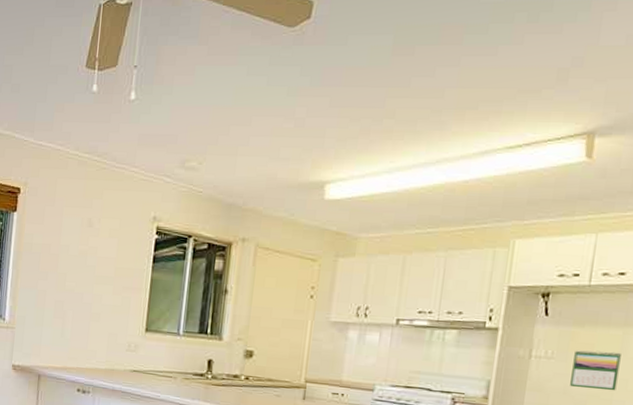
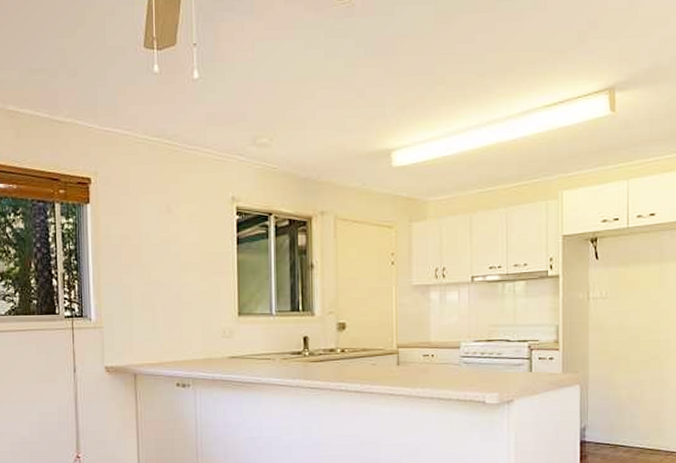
calendar: present [570,350,621,391] -> none [624,286,661,323]

